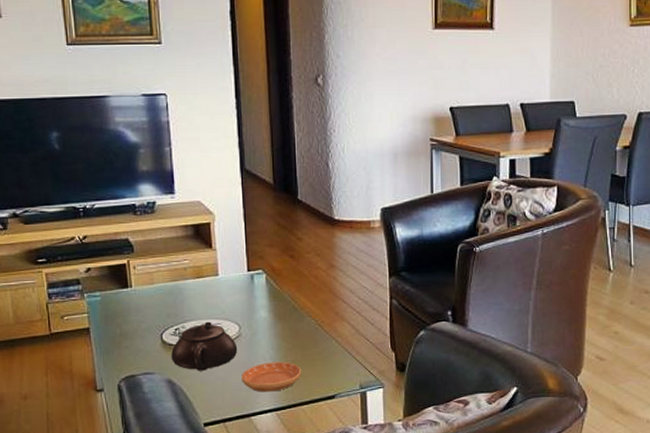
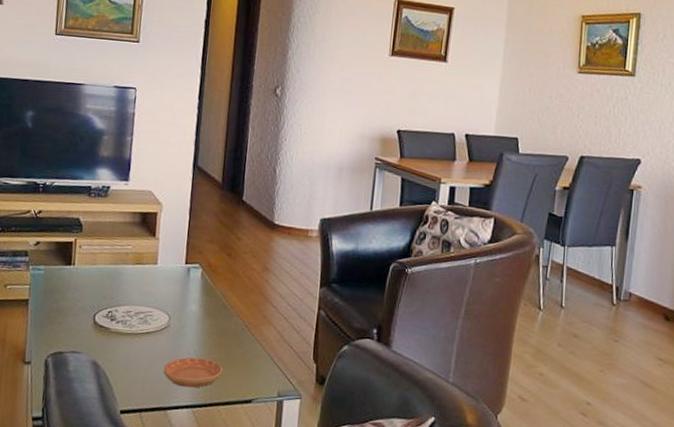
teapot: present [171,321,238,371] -> none [100,308,165,357]

